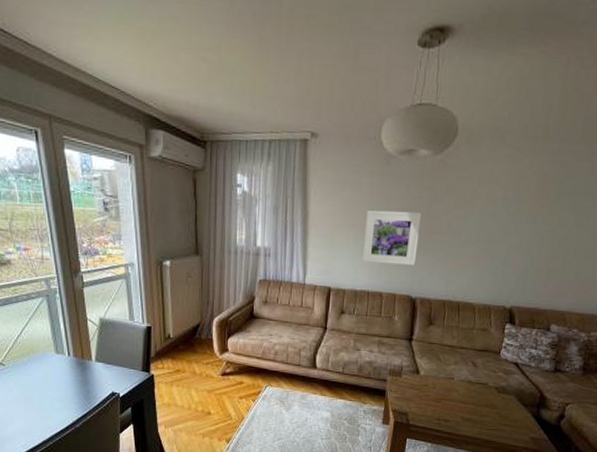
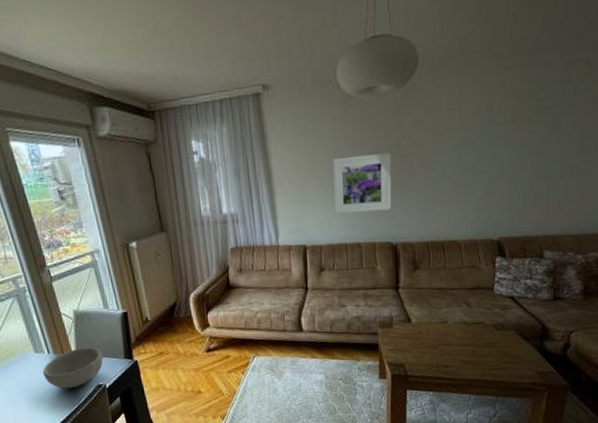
bowl: none [60,354,121,393] -> present [43,347,104,389]

